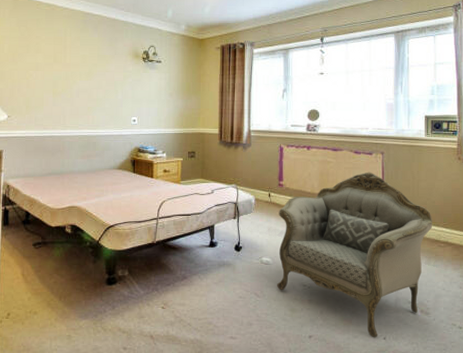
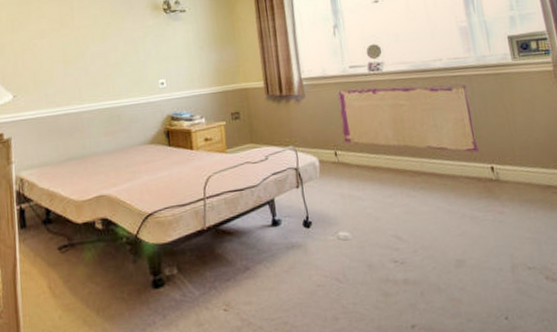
armchair: present [277,172,433,338] -> none [350,111,542,319]

